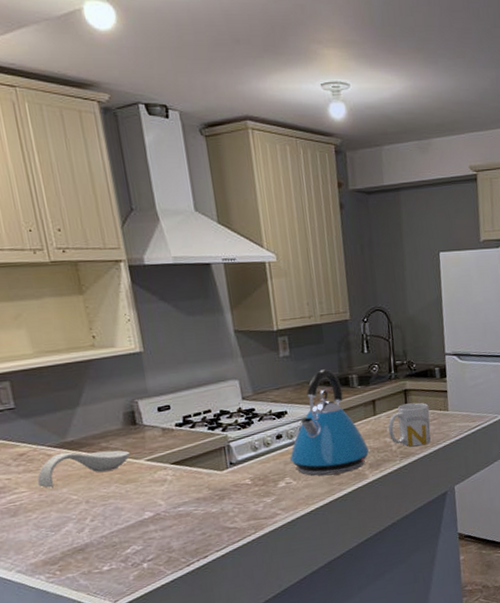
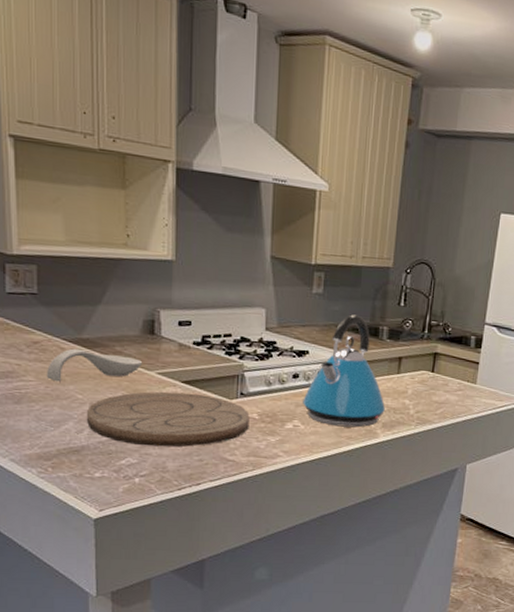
cutting board: none [84,471,244,533] -> present [87,391,250,447]
mug: present [388,402,431,447] -> none [409,367,457,415]

